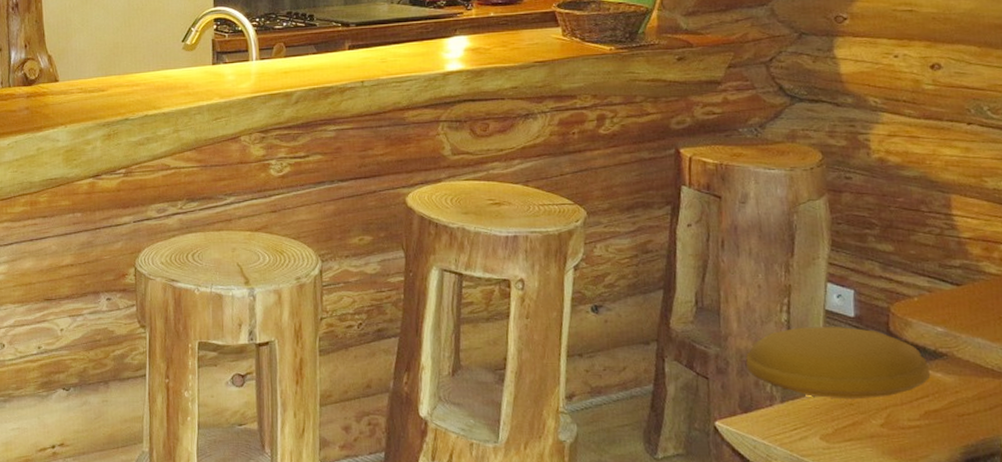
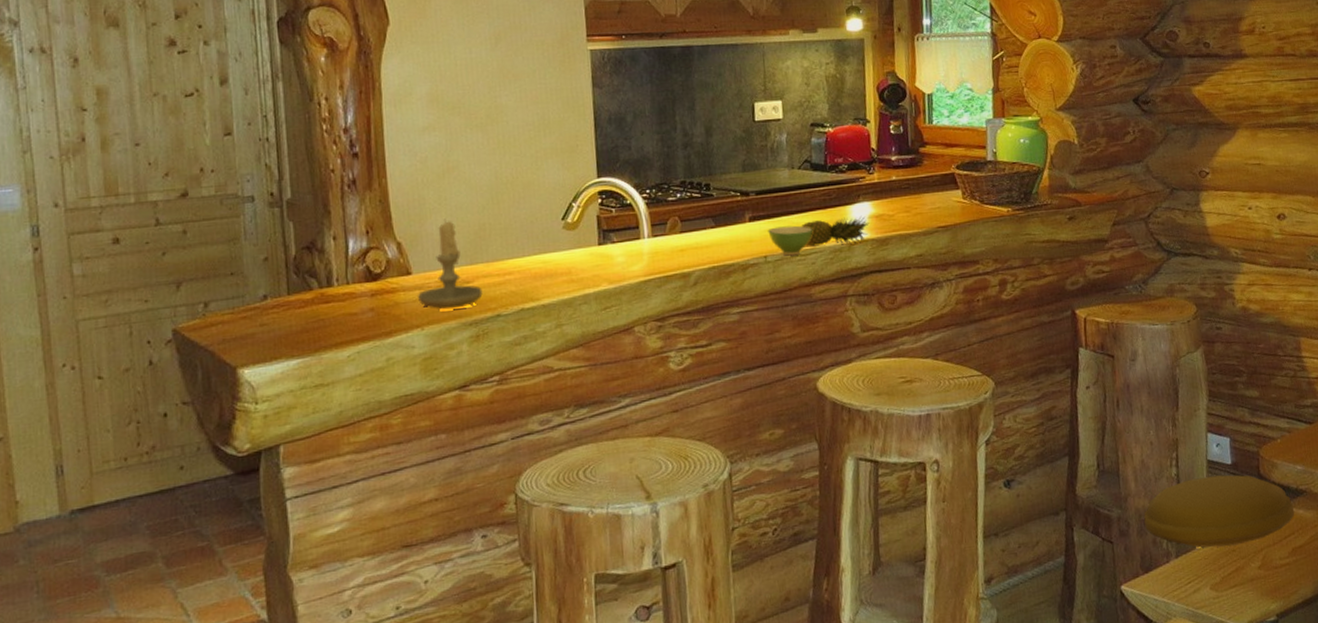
candle: none [63,37,115,112] -> present [418,218,483,310]
bowl: none [366,55,409,82] -> present [768,225,813,256]
fruit: none [397,48,465,75] -> present [801,215,869,247]

